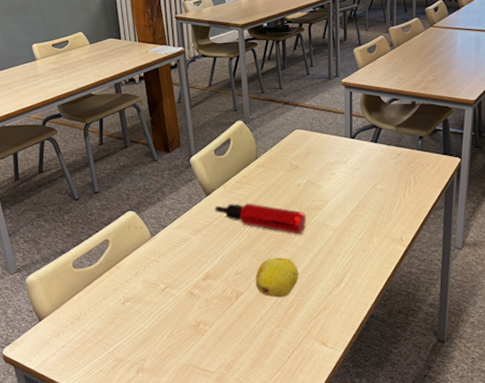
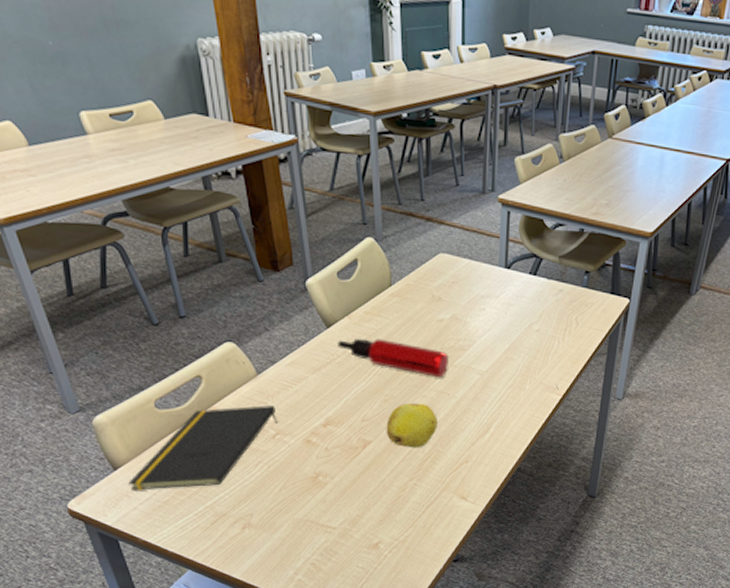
notepad: none [49,263,166,339] -> present [128,405,277,490]

